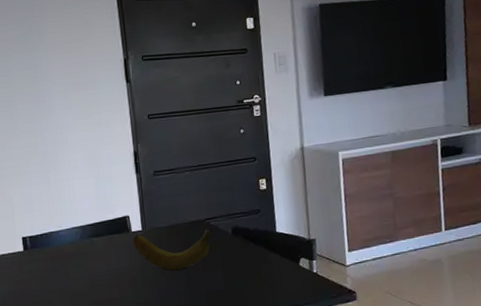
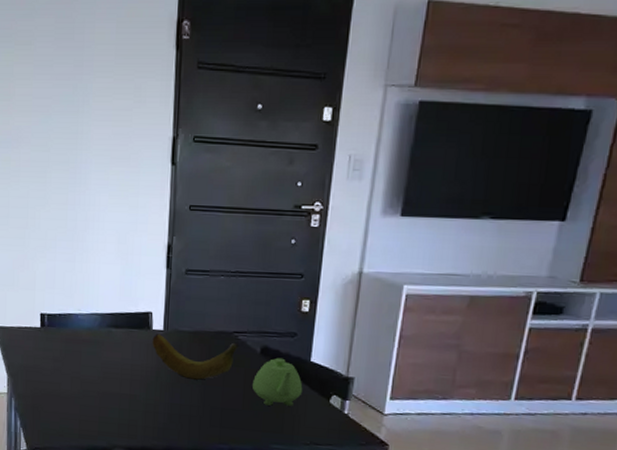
teapot: none [230,234,275,280] -> present [253,357,303,406]

